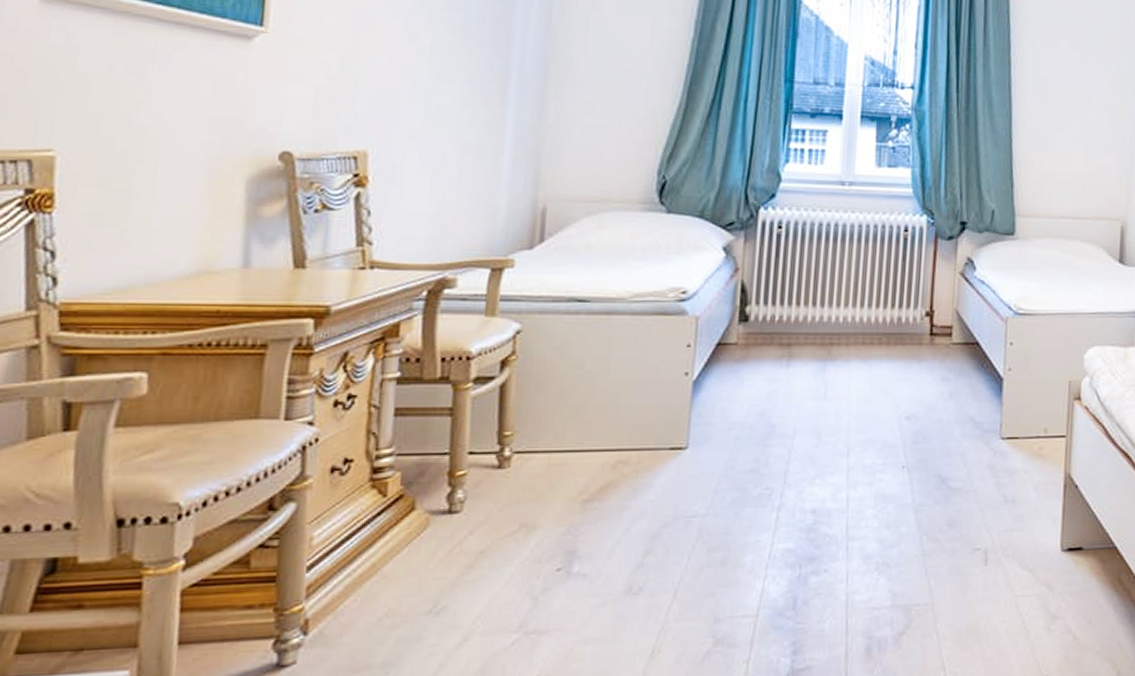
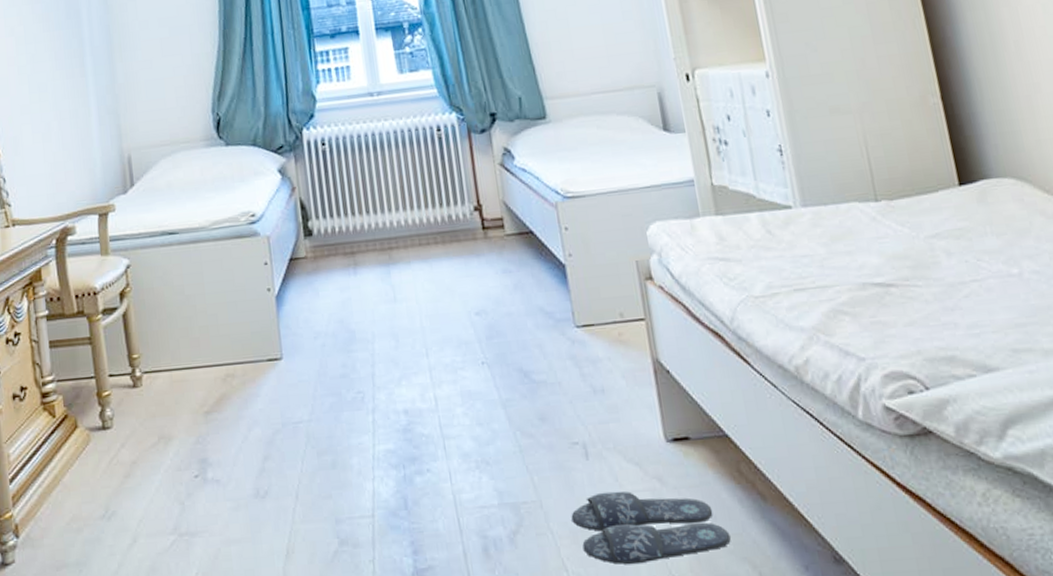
slippers: none [959,595,1100,664] -> present [571,491,731,565]

